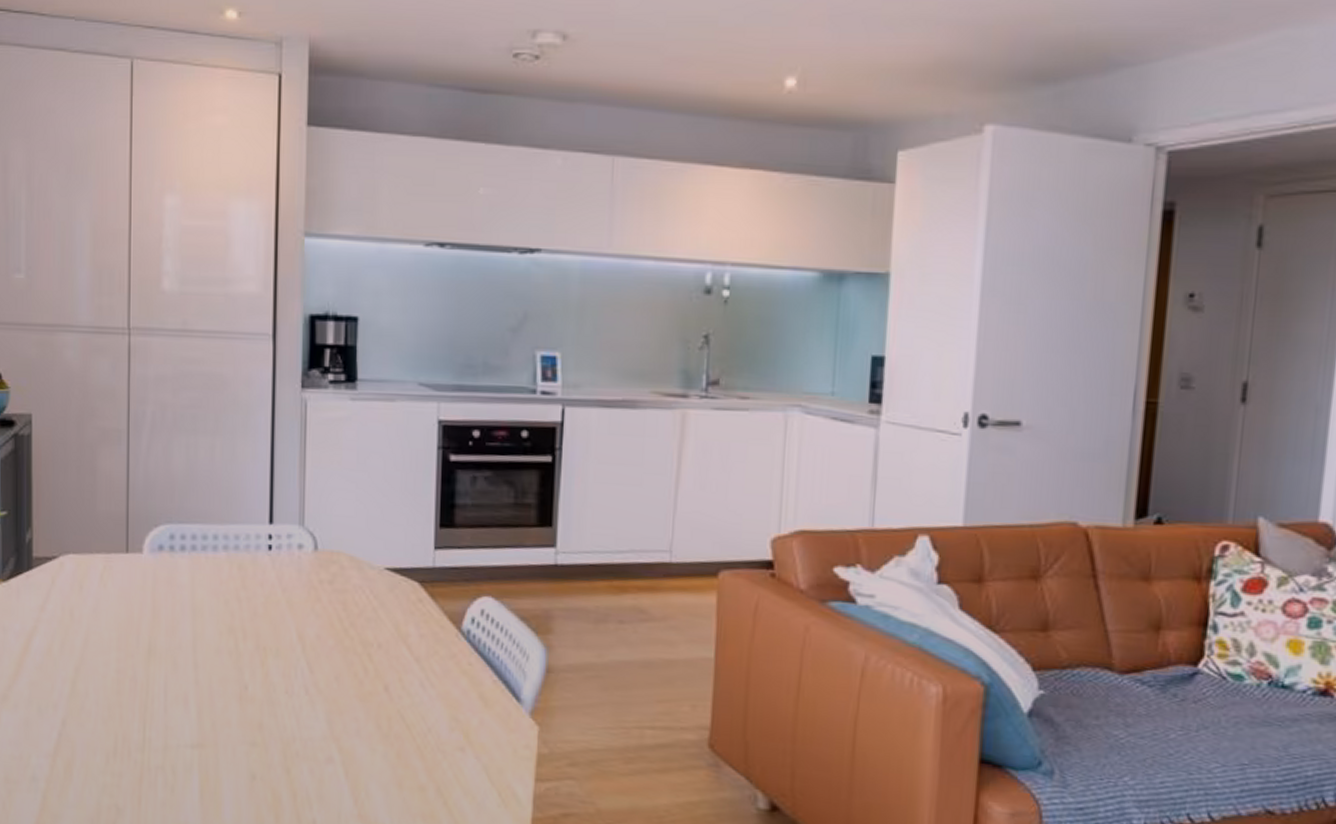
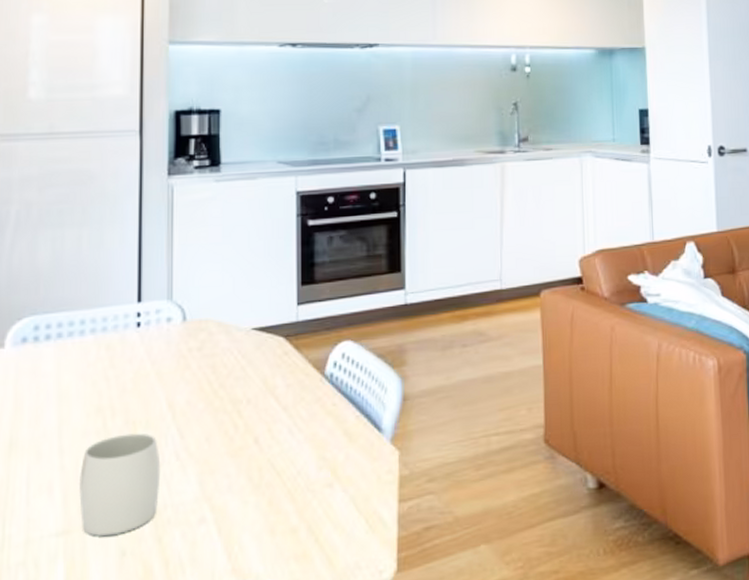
mug: none [212,658,290,758] -> present [79,433,161,537]

